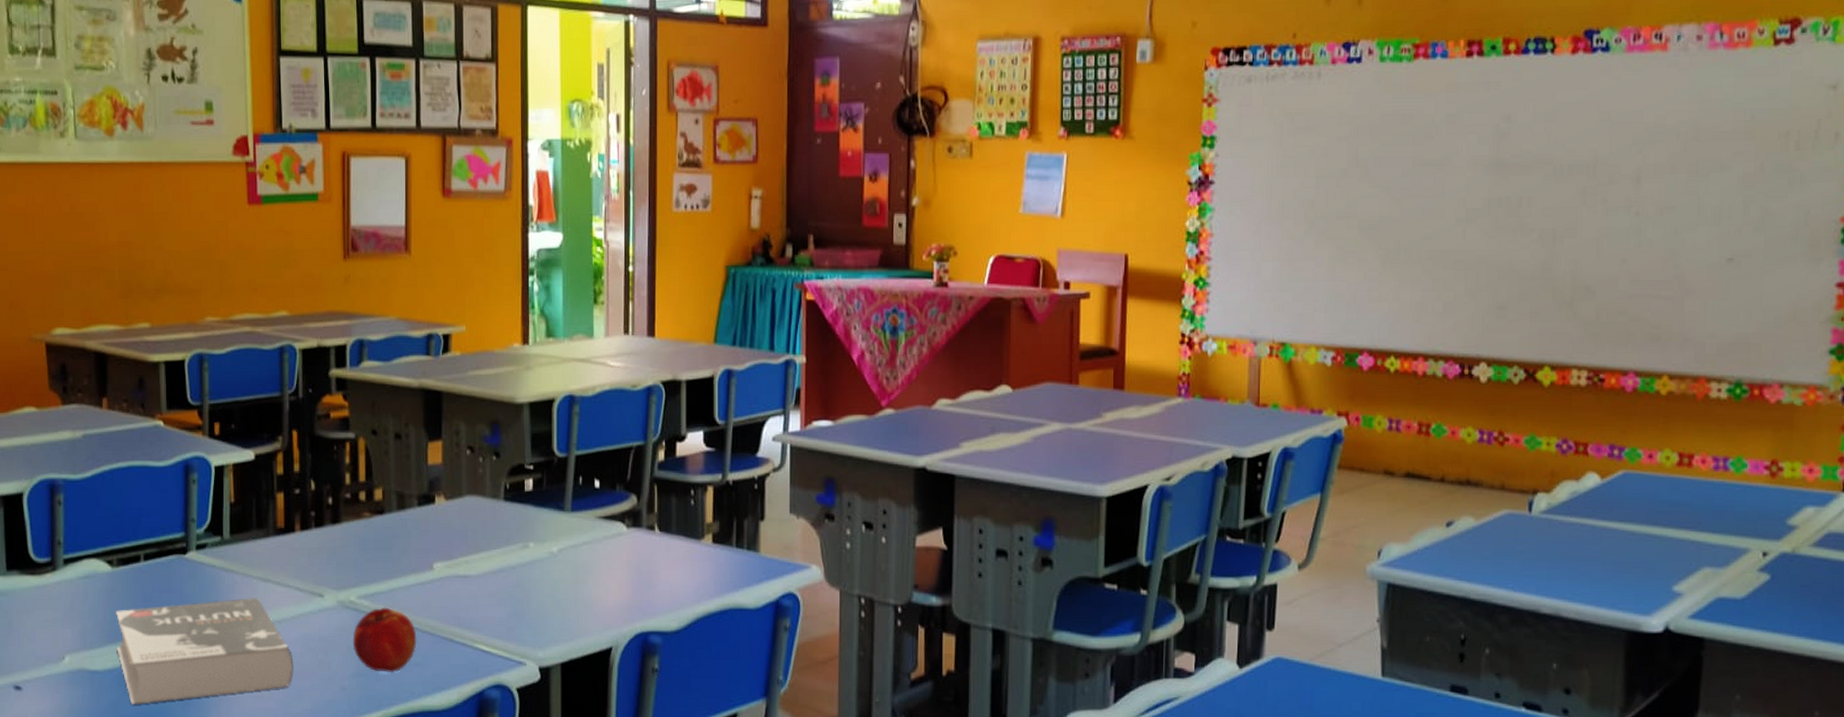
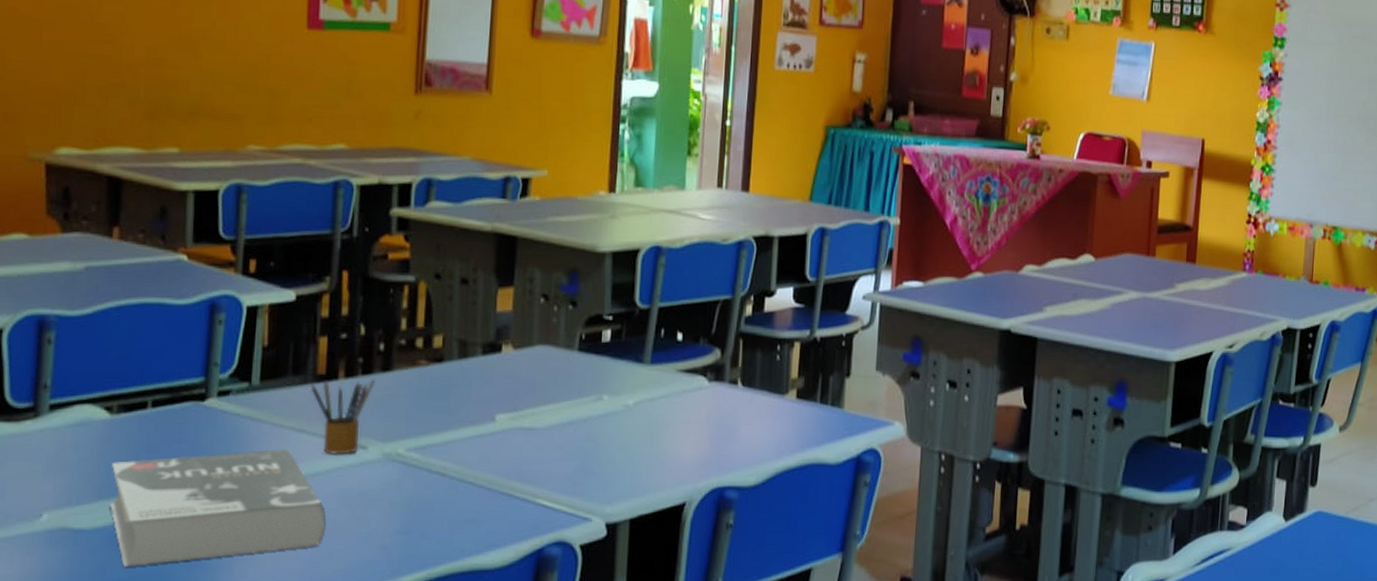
pencil box: none [273,531,326,603] -> present [311,379,375,456]
peach: present [352,607,417,674] -> none [397,460,472,531]

